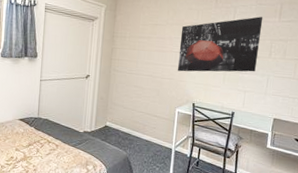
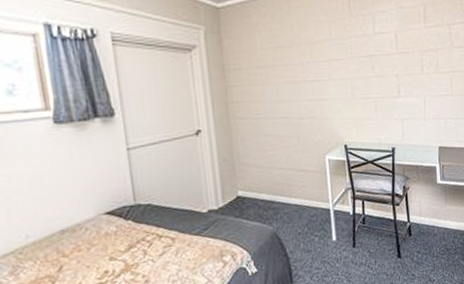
wall art: present [177,16,263,72] -> none [313,24,409,107]

